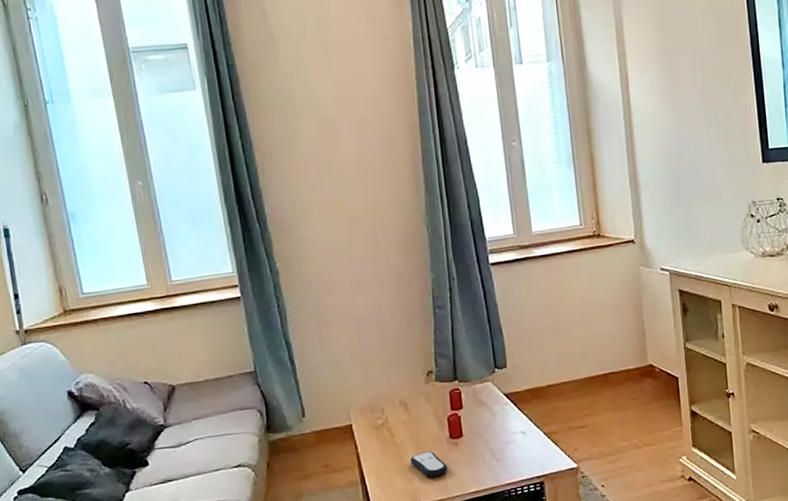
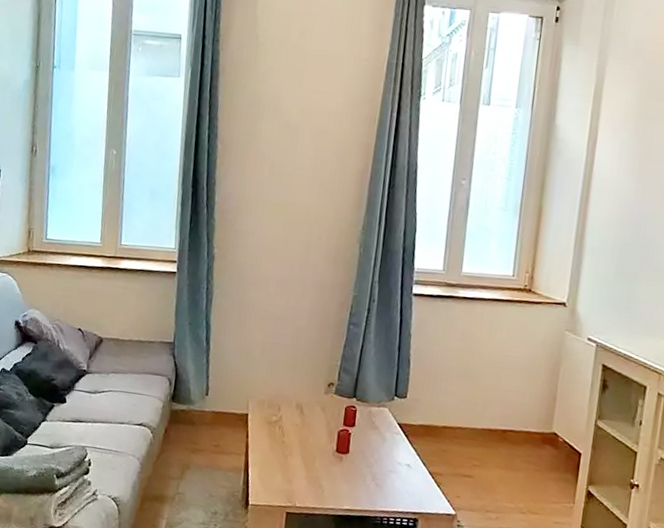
remote control: present [410,451,448,478] -> none [294,458,328,485]

